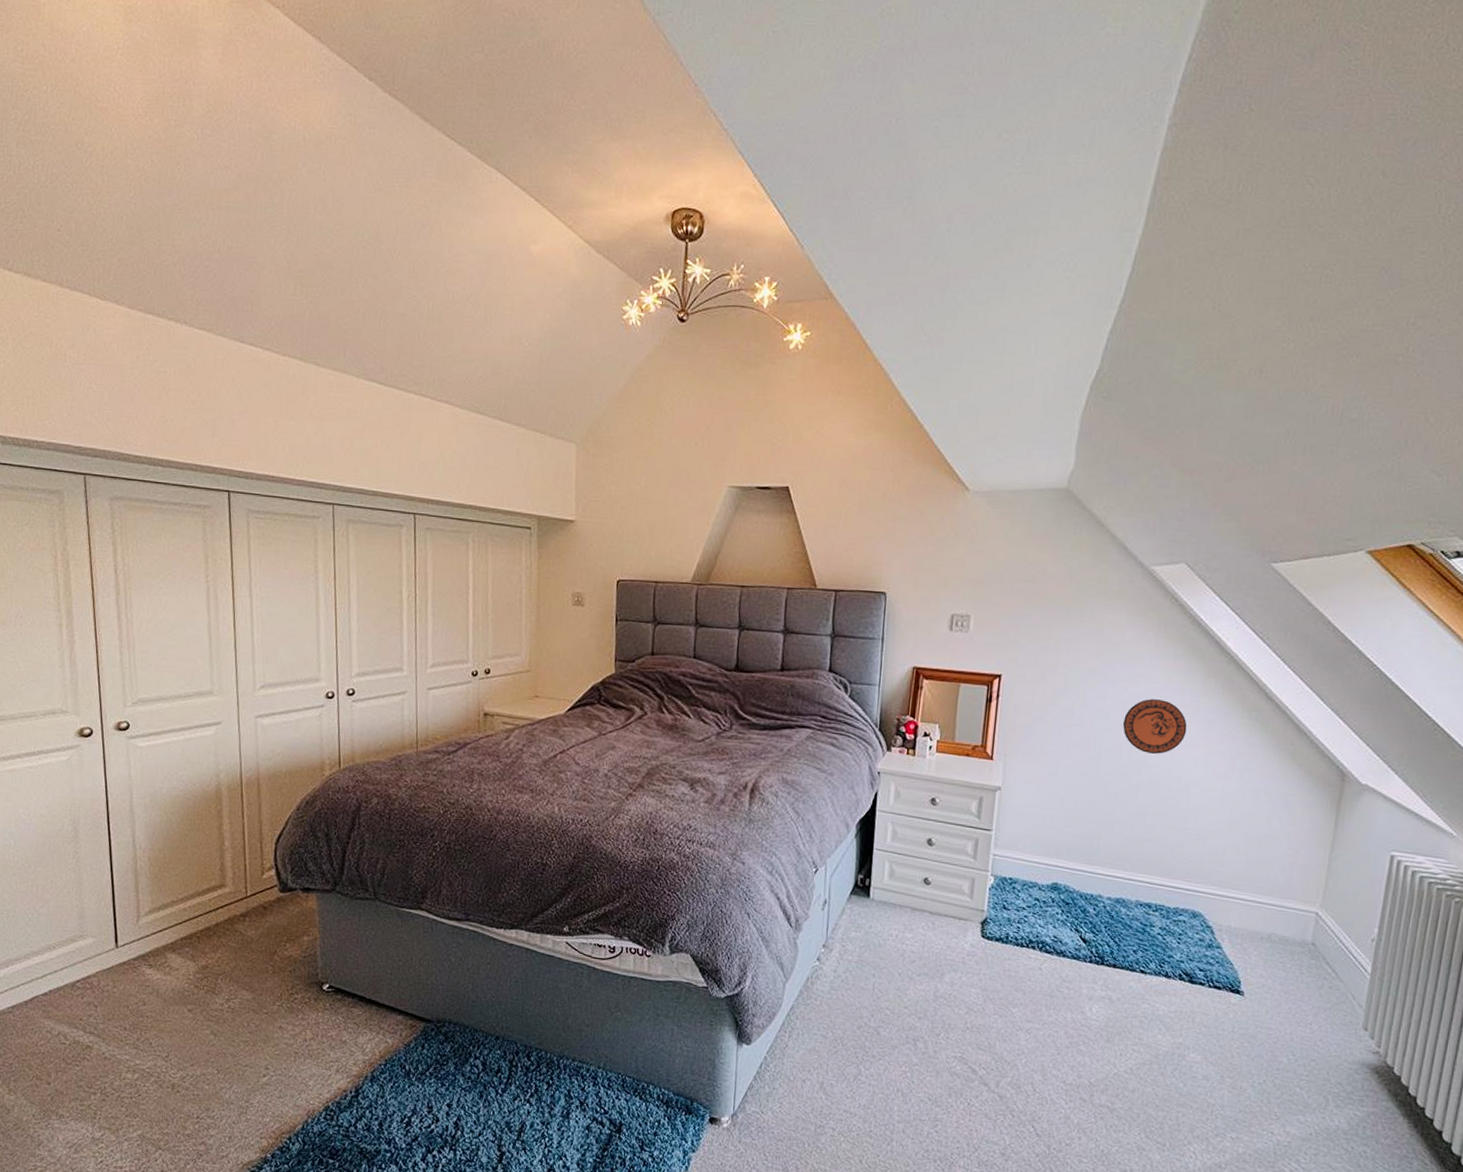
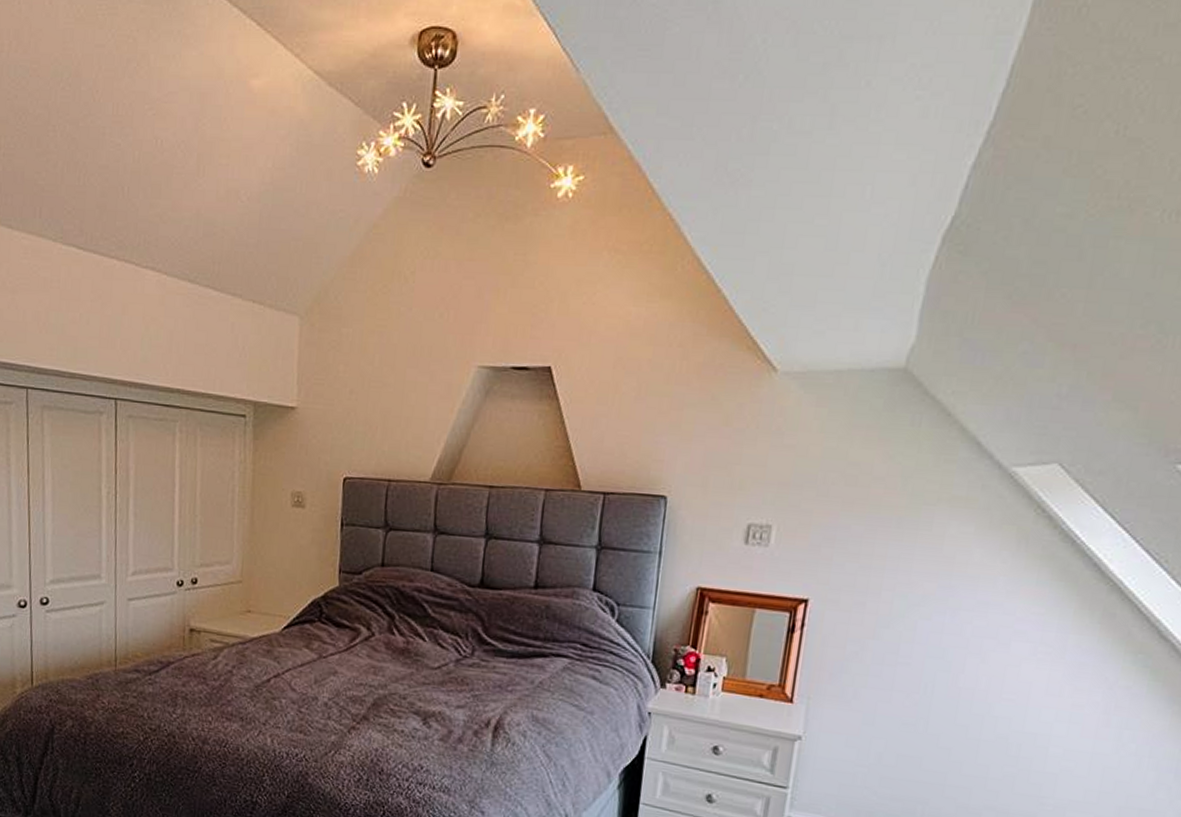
decorative plate: present [1123,699,1187,754] -> none [963,634,1049,703]

